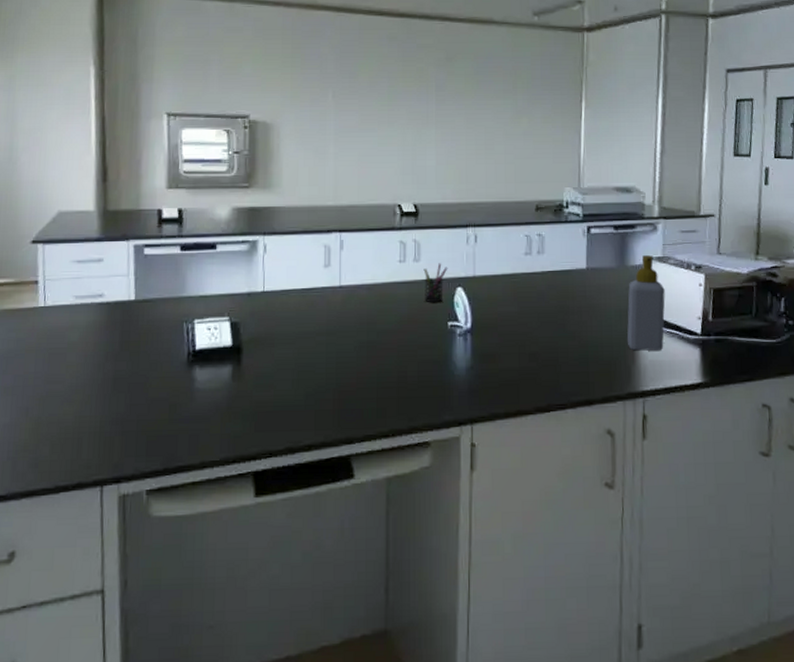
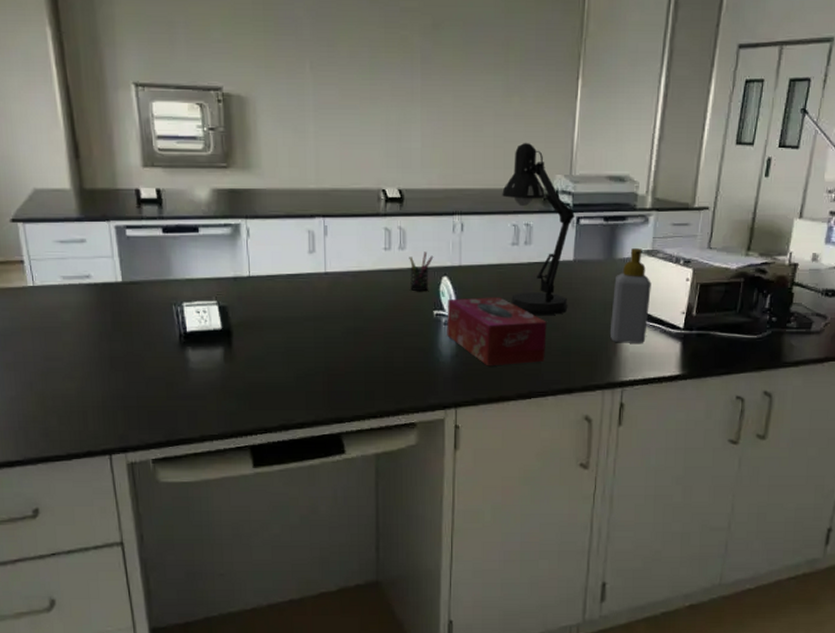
tissue box: none [461,307,563,379] -> present [447,297,547,366]
desk lamp: none [514,158,585,324] -> present [502,142,575,315]

